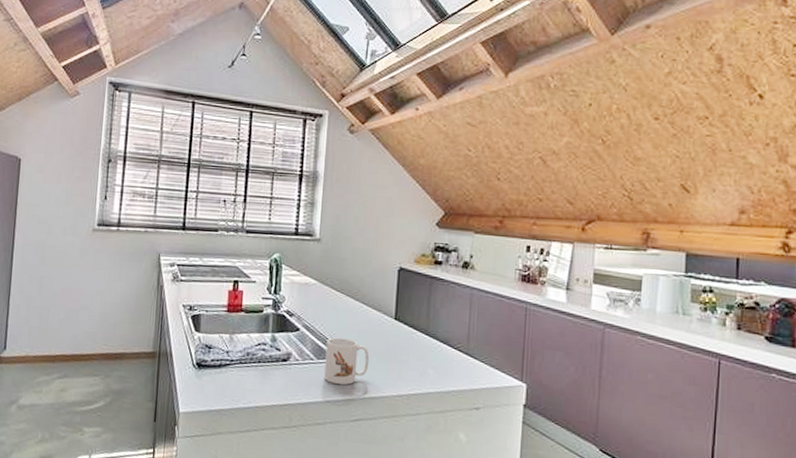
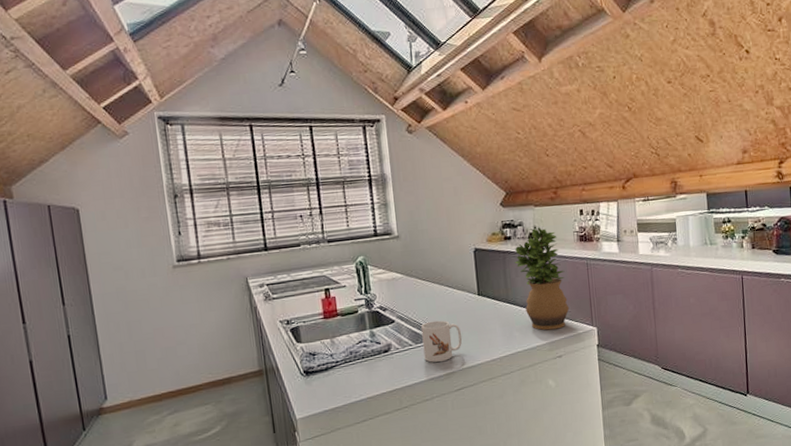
potted plant: none [441,256,498,377] -> present [514,227,570,331]

